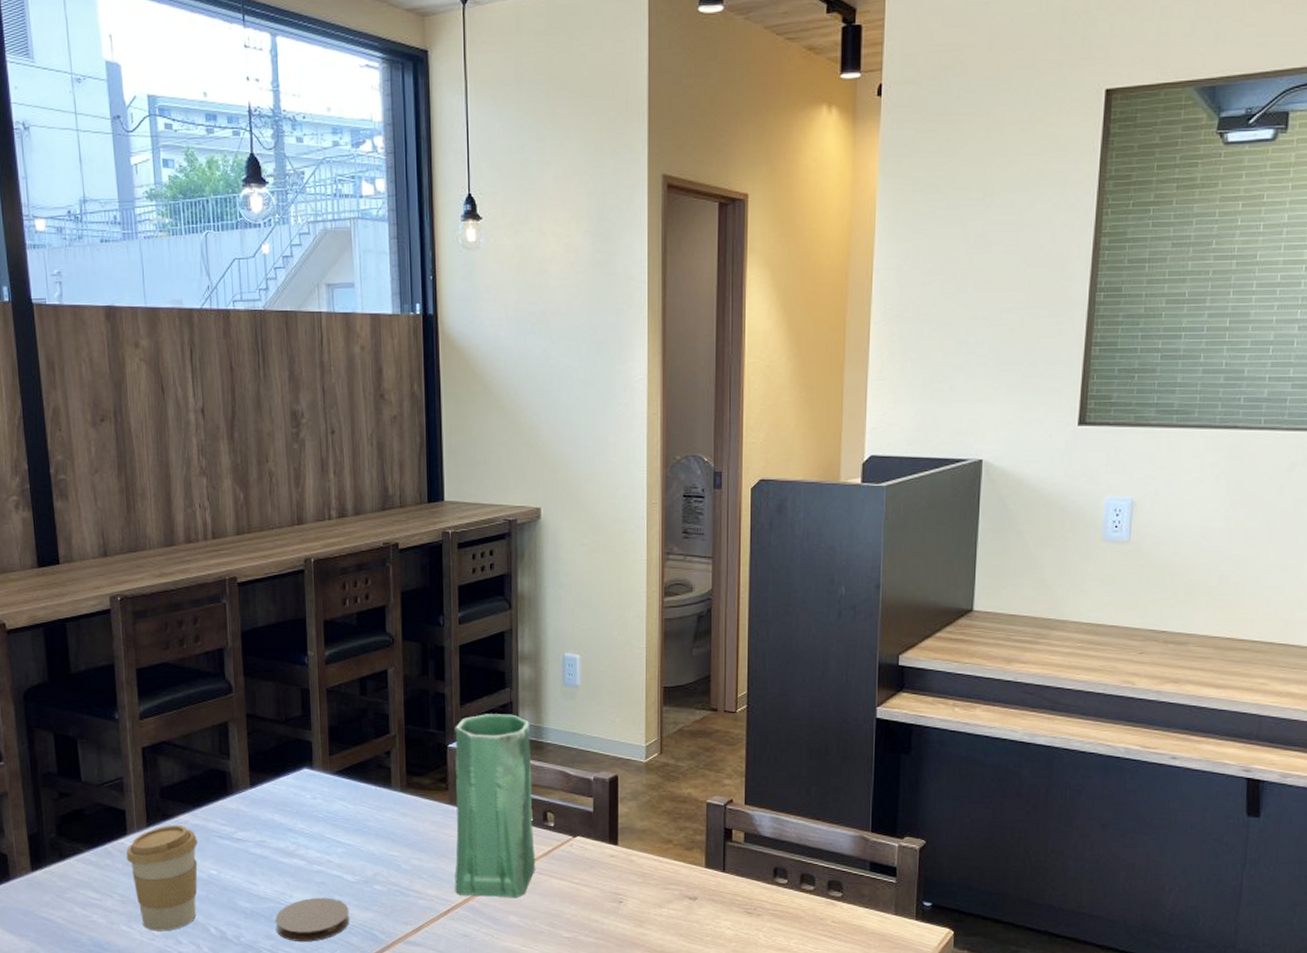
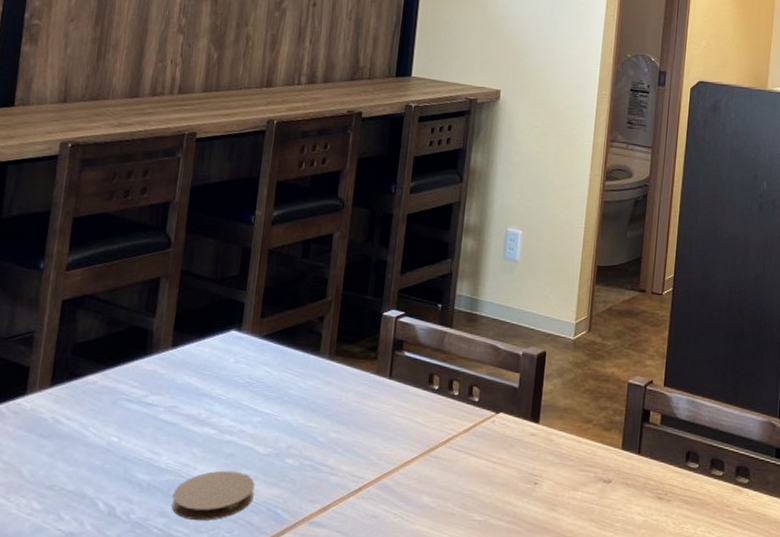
coffee cup: present [126,824,198,931] -> none [19,385,104,505]
vase: present [455,714,536,898] -> none [370,283,467,477]

